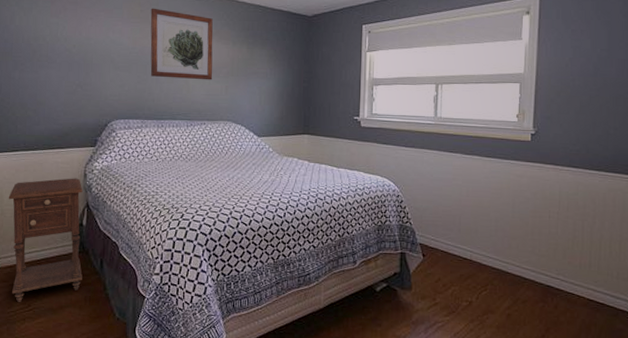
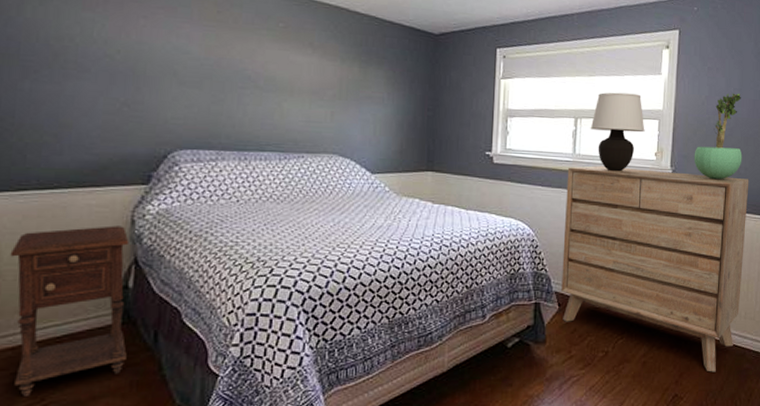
wall art: present [150,8,213,80] -> none [230,9,316,104]
dresser: none [425,128,620,330] -> present [561,166,749,372]
table lamp: none [451,58,506,133] -> present [590,92,645,172]
potted plant: none [558,53,611,140] -> present [694,93,742,180]

